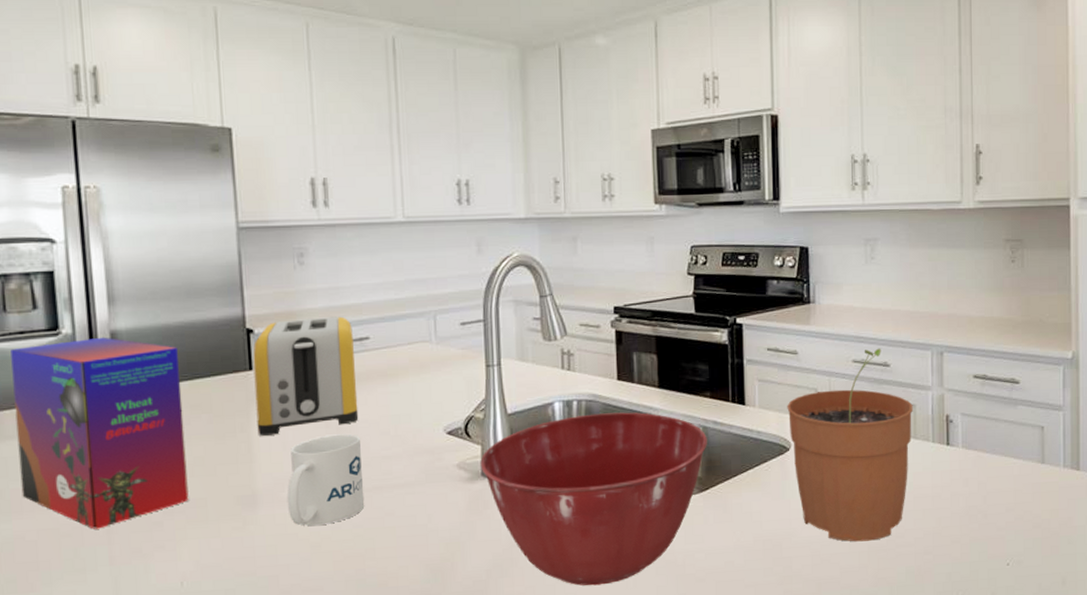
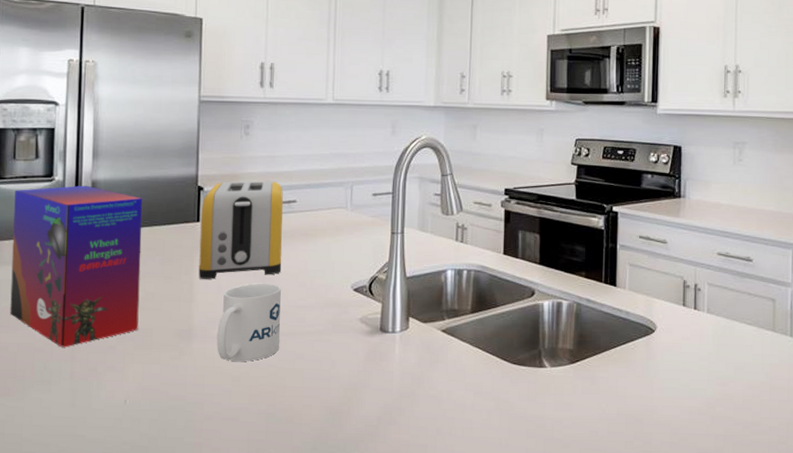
mixing bowl: present [480,412,707,586] -> none [379,283,580,441]
plant pot: present [787,348,913,542] -> none [654,243,773,425]

